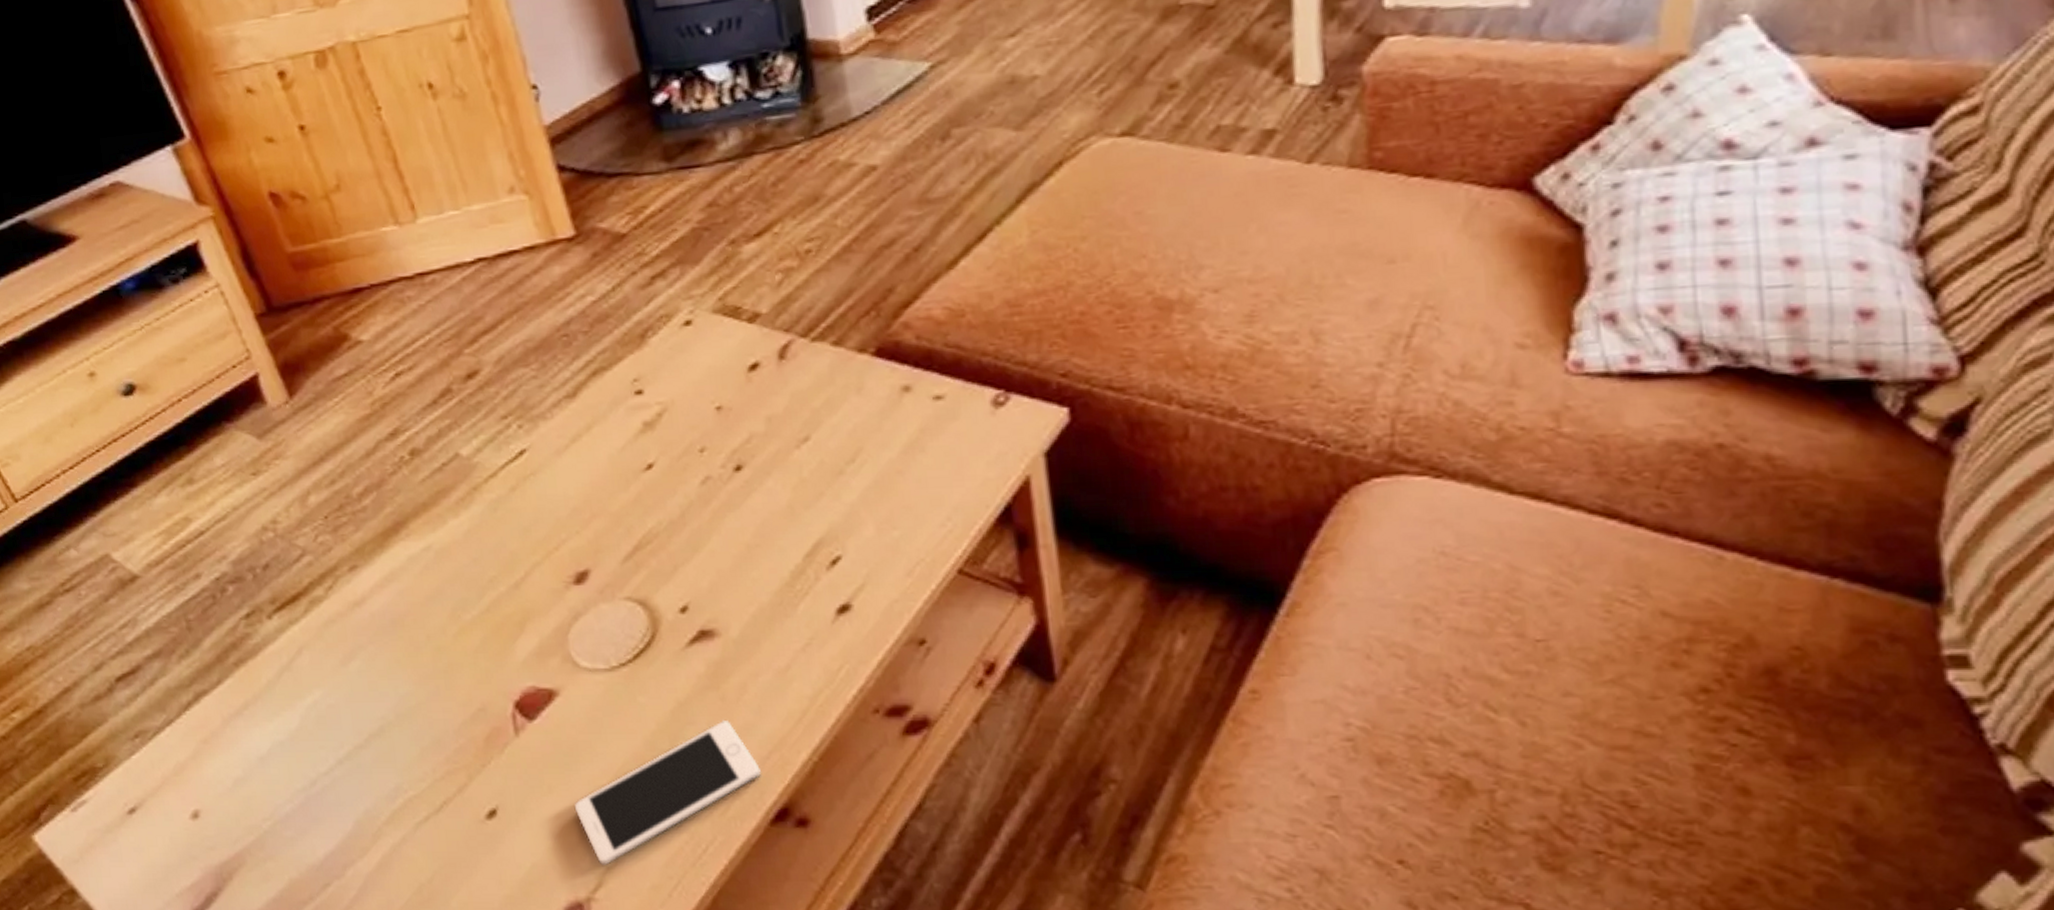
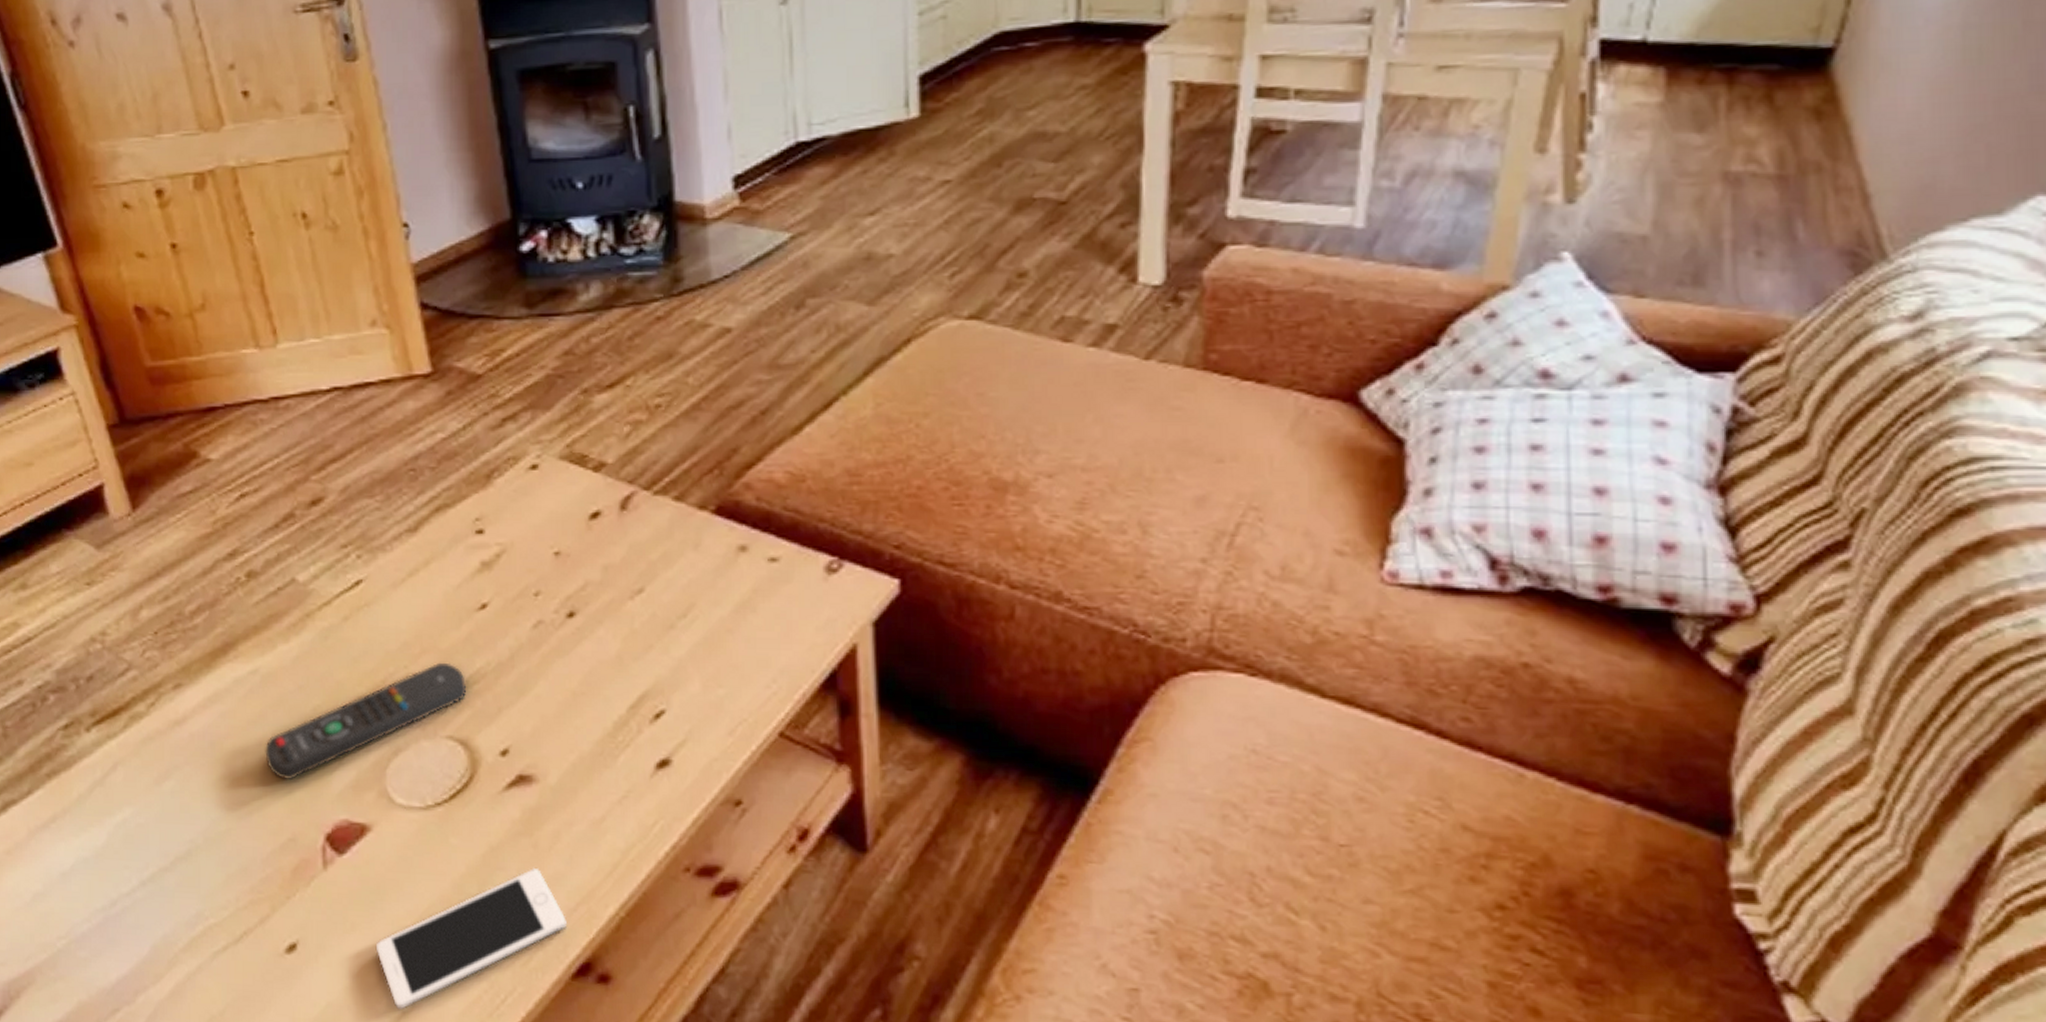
remote control: none [446,525,641,652] -> present [265,662,467,781]

